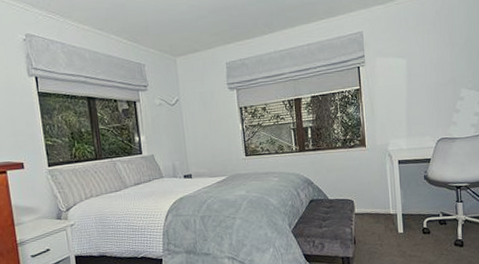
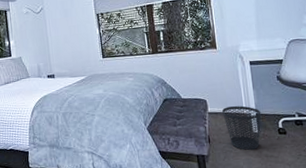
wastebasket: none [369,206,407,251] -> present [222,106,261,150]

